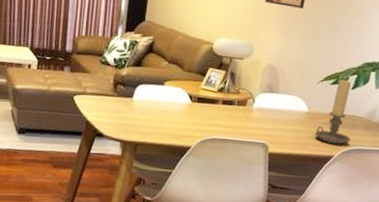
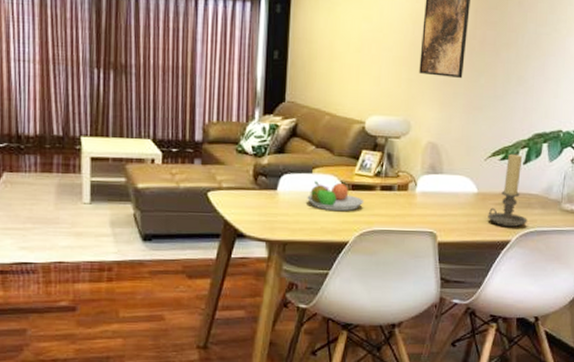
fruit bowl: none [158,92,208,121] -> present [307,181,365,212]

